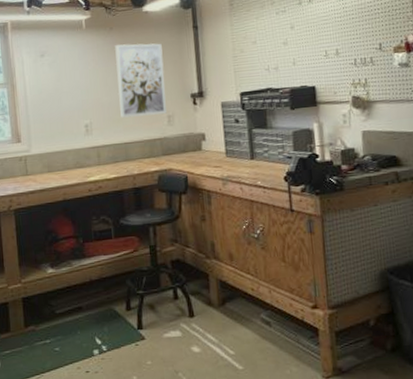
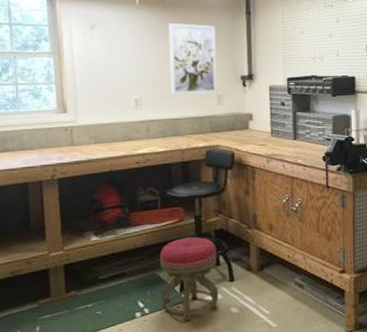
stool: none [115,268,179,361] -> present [159,237,219,322]

